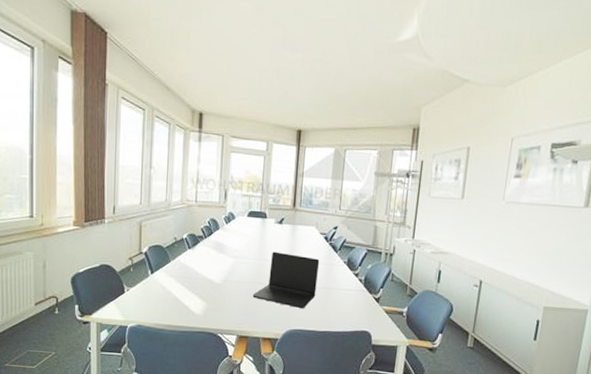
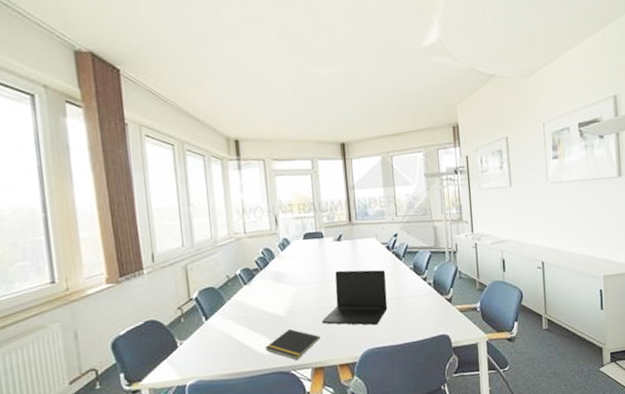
notepad: none [198,296,249,325] -> present [264,328,321,360]

